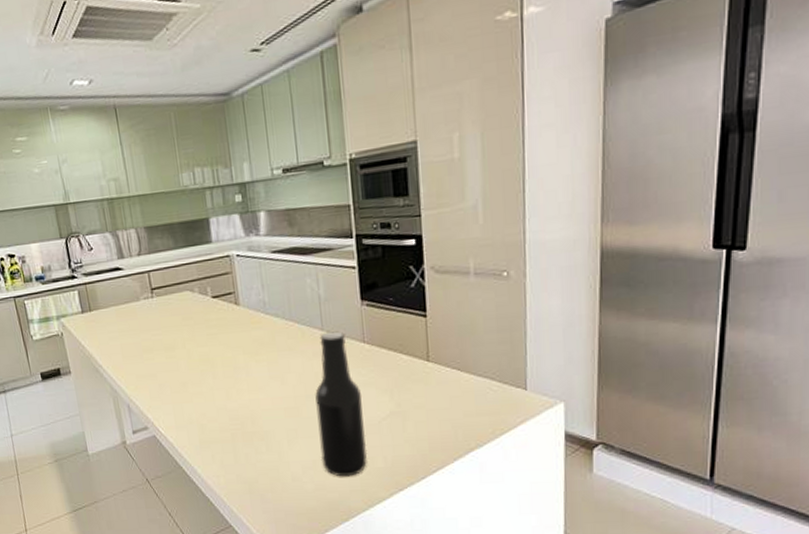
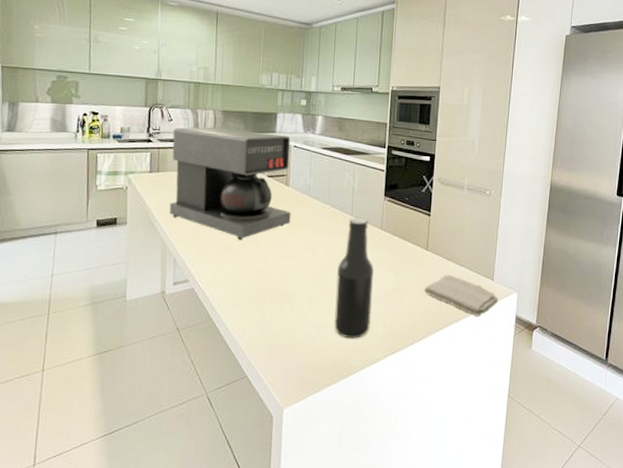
coffee maker: none [96,244,249,377] -> present [169,127,291,241]
washcloth: none [432,389,538,438] -> present [425,275,499,317]

